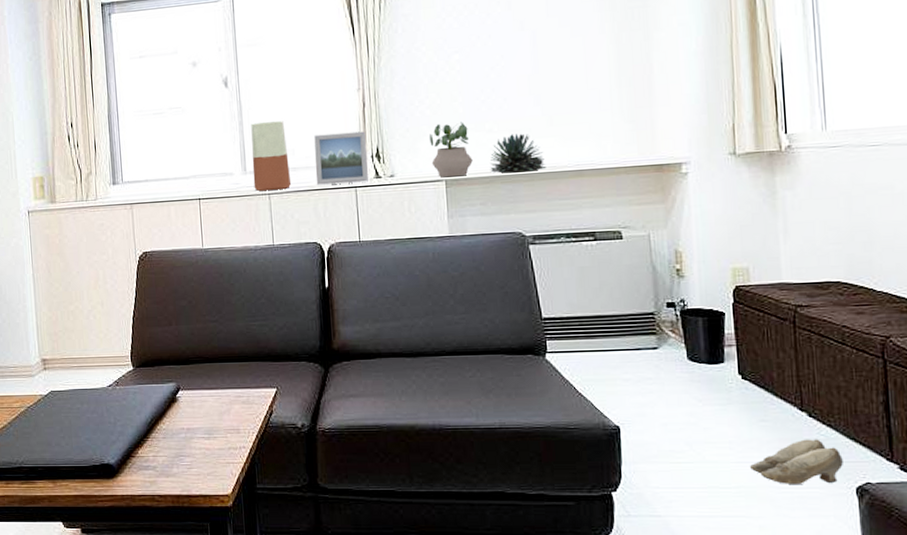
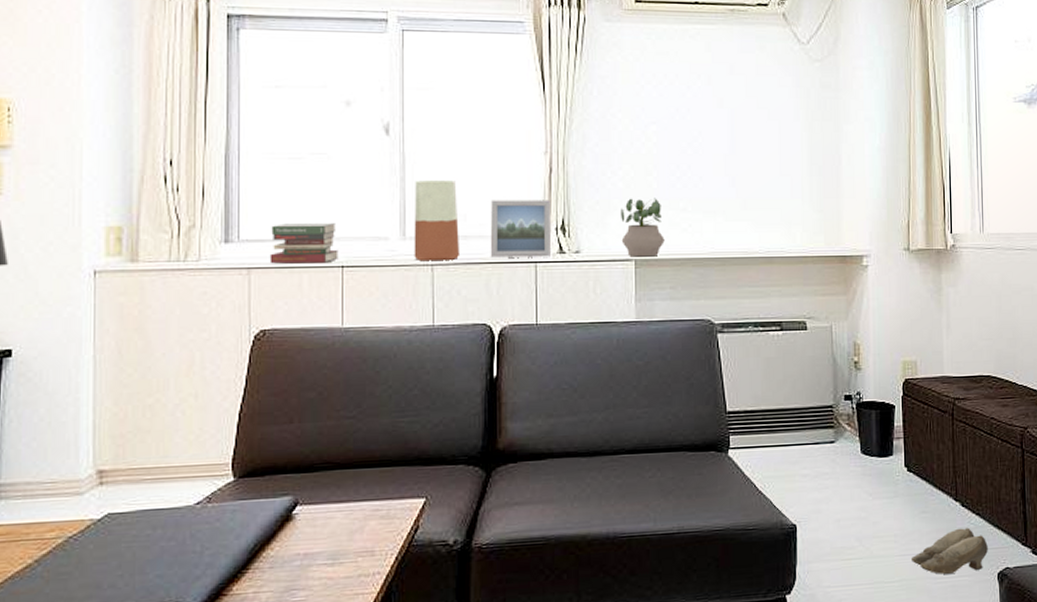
books: none [145,164,196,200] -> present [269,223,338,264]
succulent plant: present [489,133,546,173] -> none [682,215,738,256]

